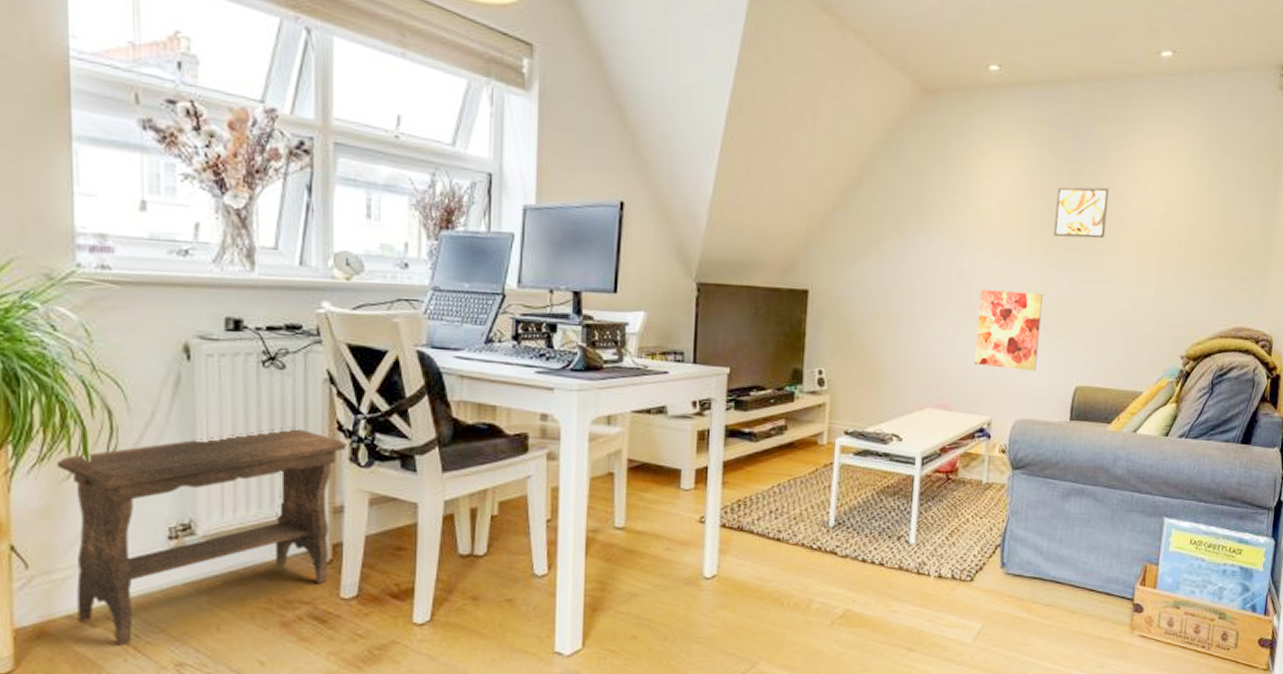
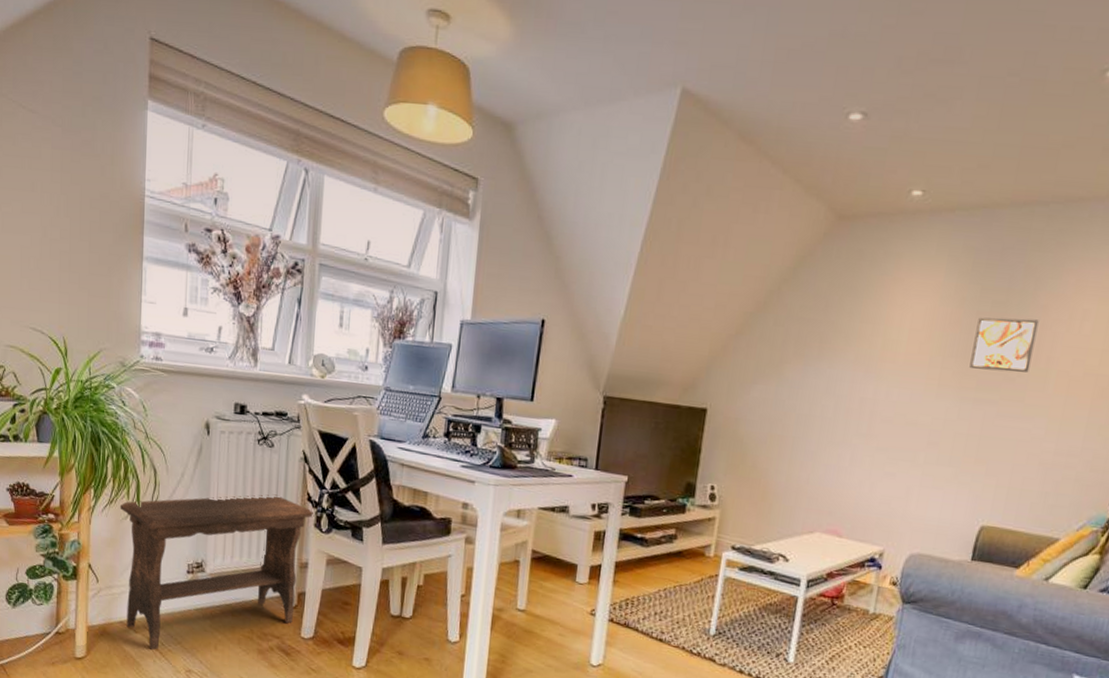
wall art: present [974,290,1043,371] -> none [870,419,952,506]

